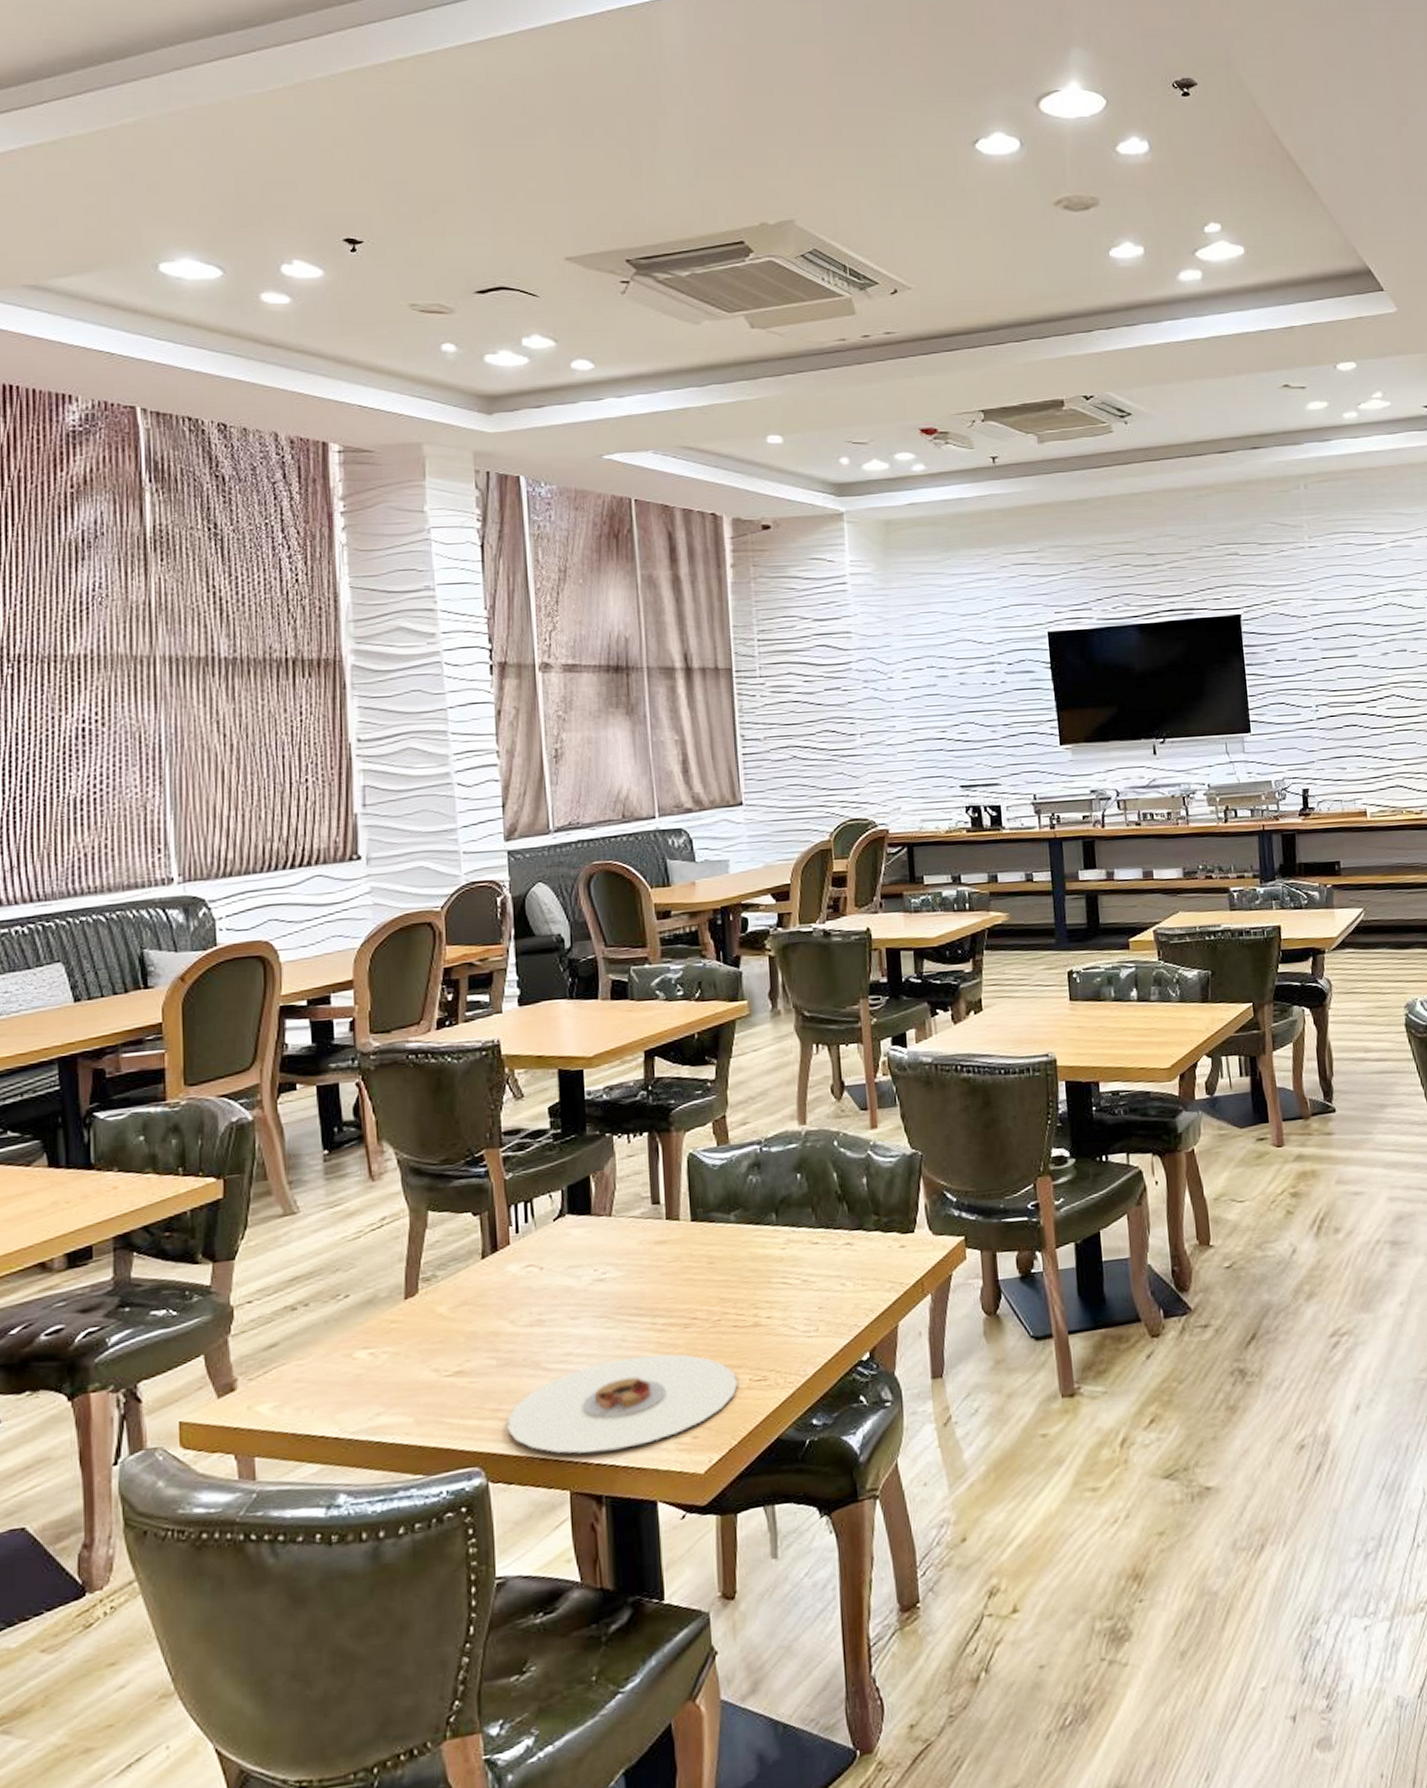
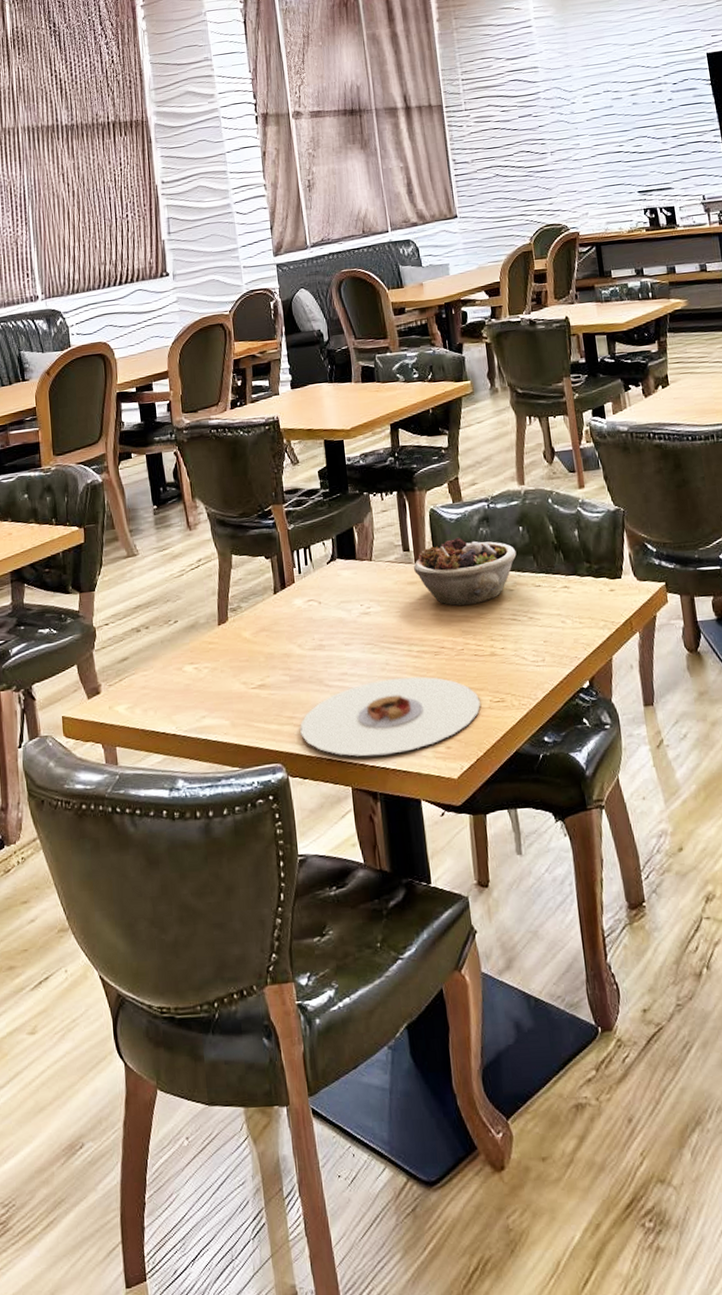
succulent planter: none [664,1186,792,1269] -> present [414,537,517,606]

